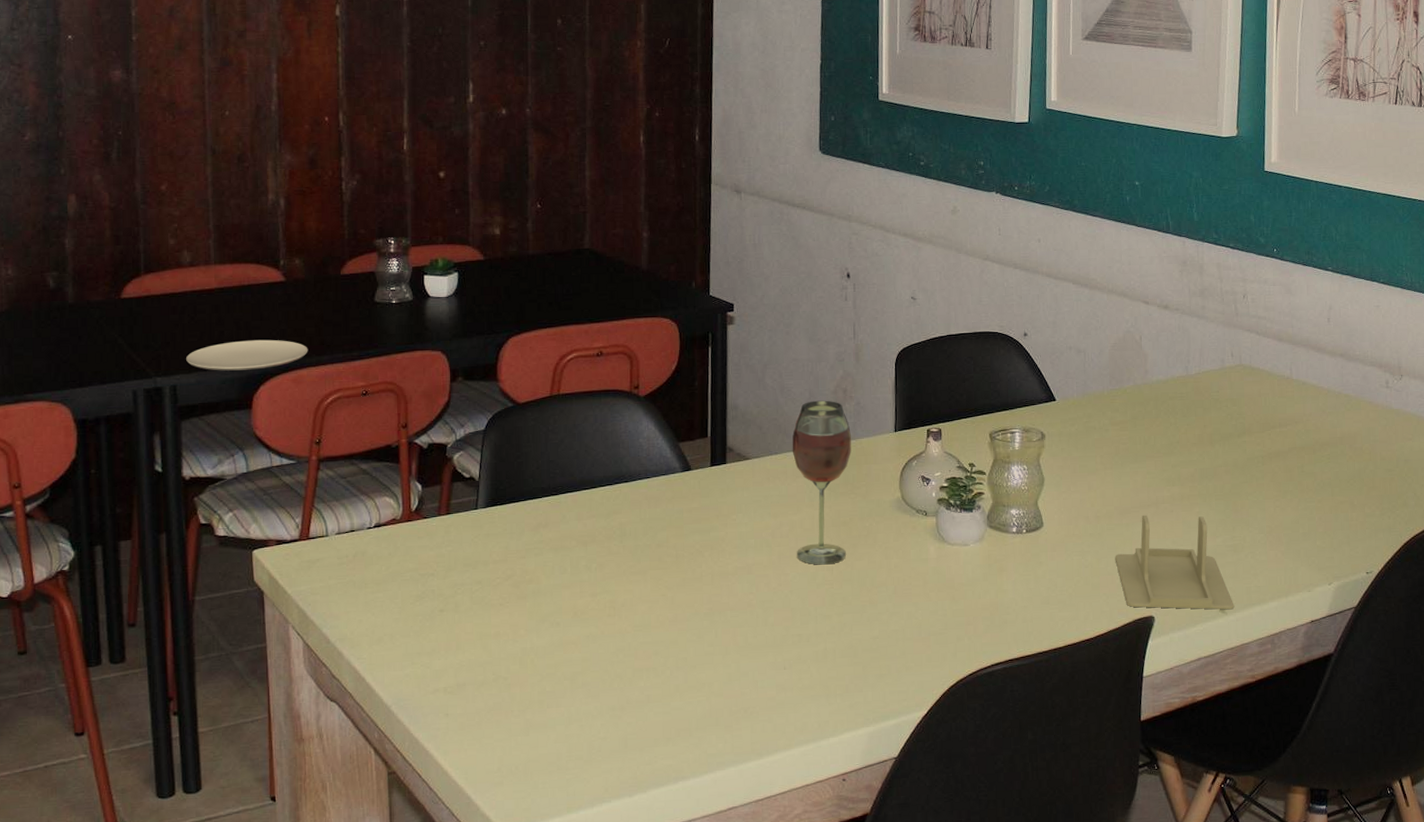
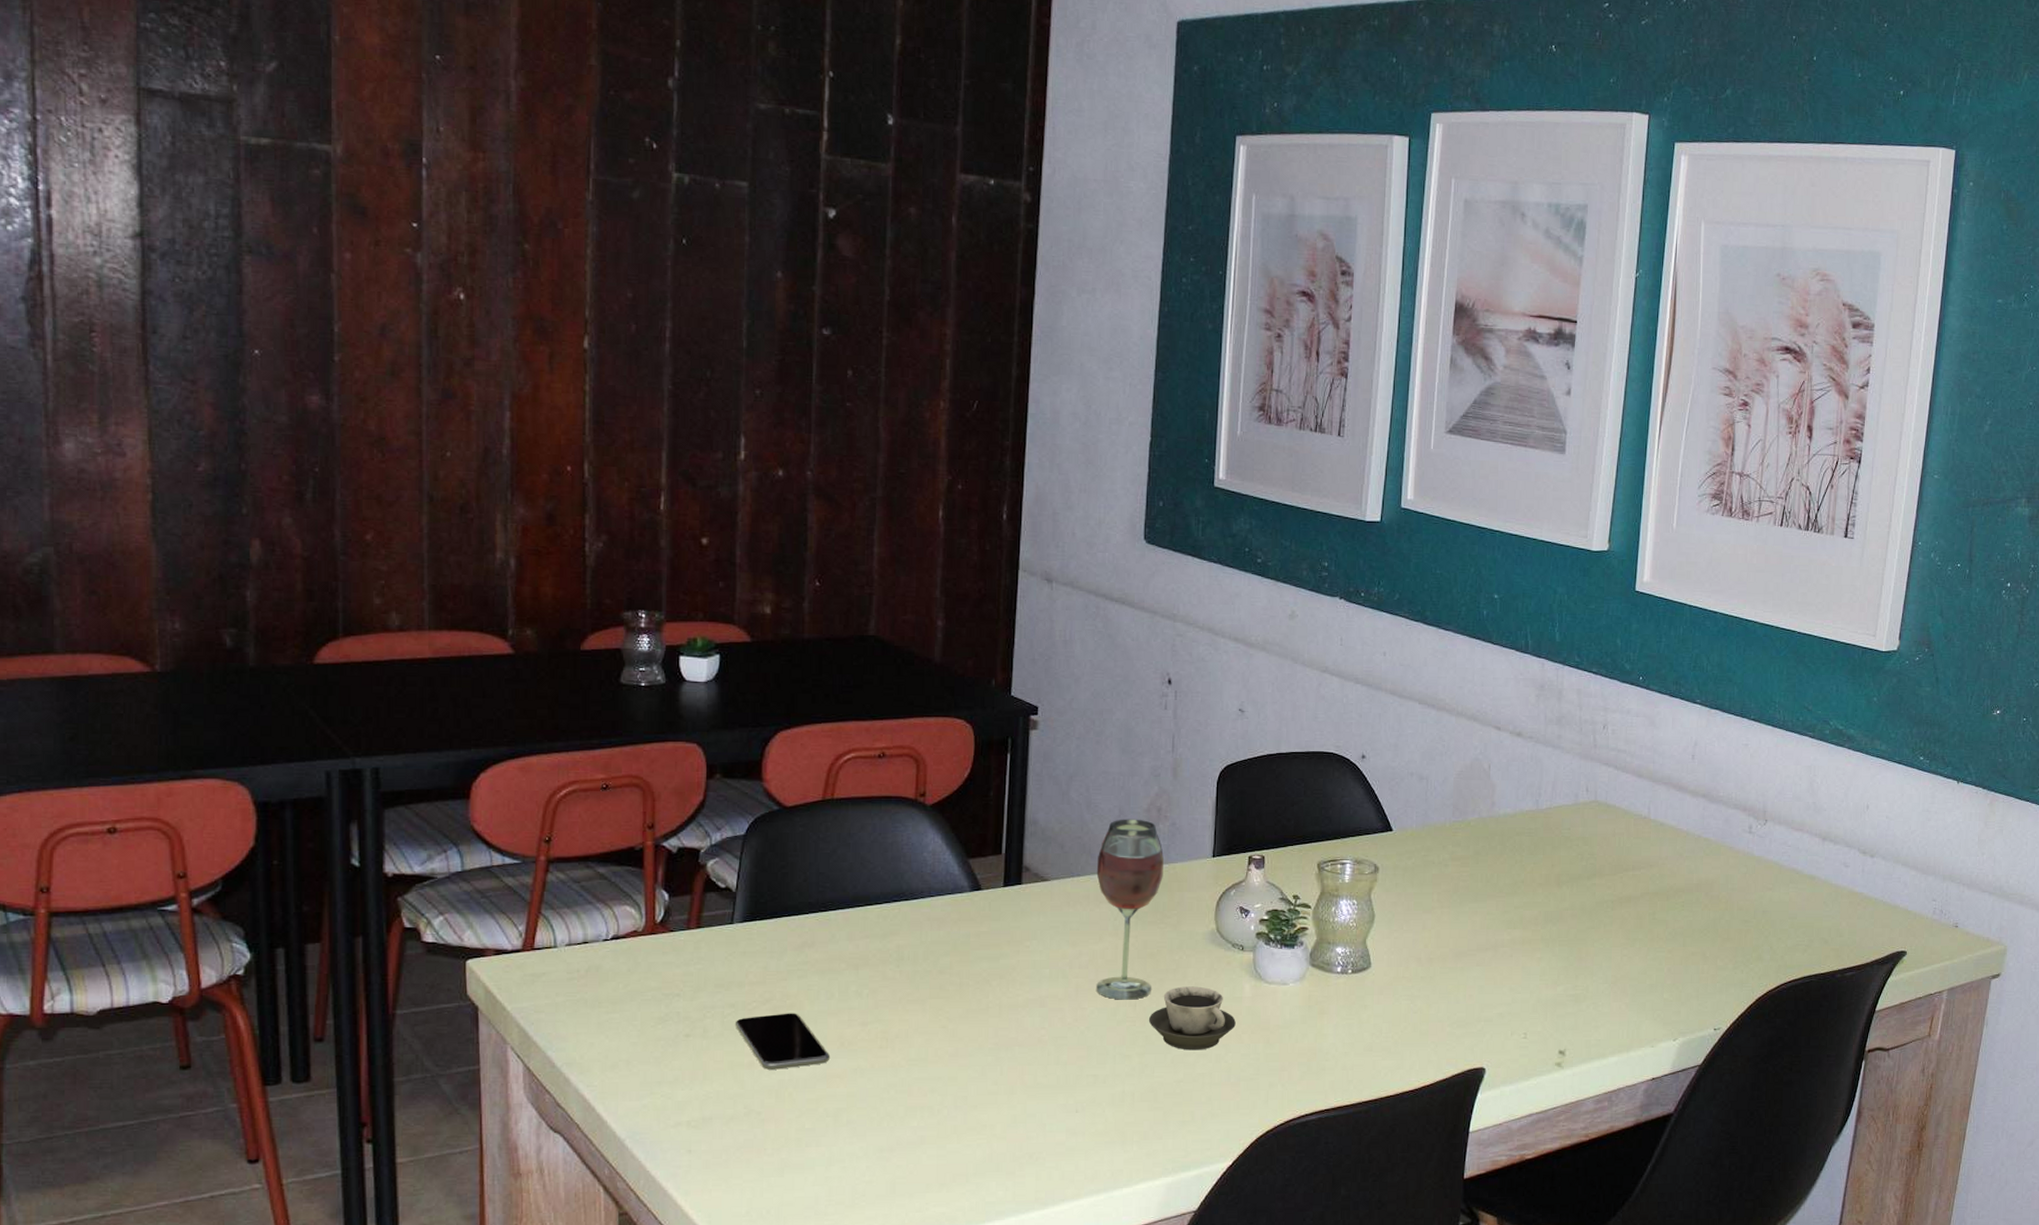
plate: present [186,339,308,371] -> none [392,720,539,754]
smartphone: none [482,587,566,639] -> present [734,1013,831,1070]
cup: none [844,550,923,609] -> present [1148,986,1236,1050]
napkin holder: present [1115,515,1235,610] -> none [1446,958,1572,1064]

